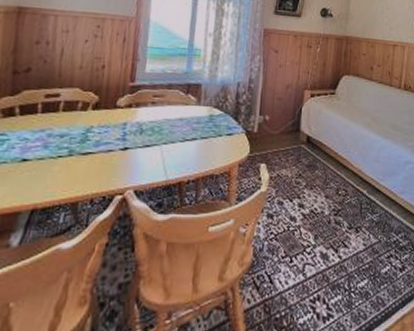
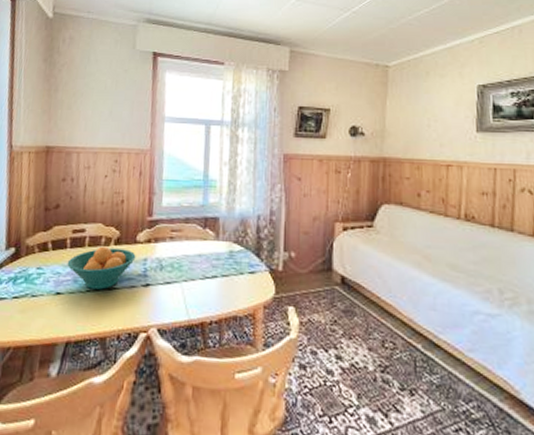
fruit bowl: none [37,111,115,155] -> present [67,246,136,290]

